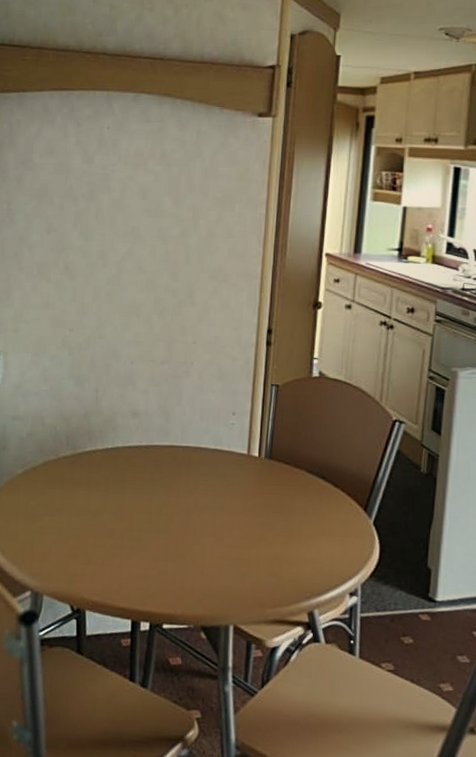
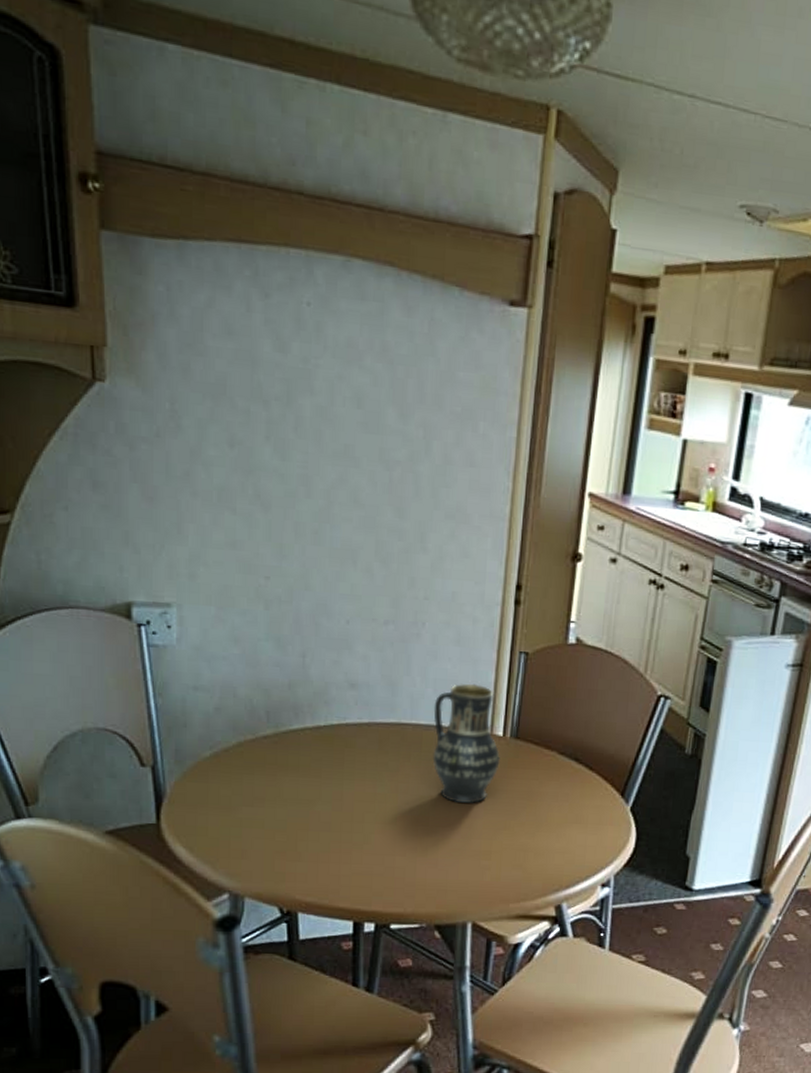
vase: none [199,412,256,516] -> present [432,684,500,804]

